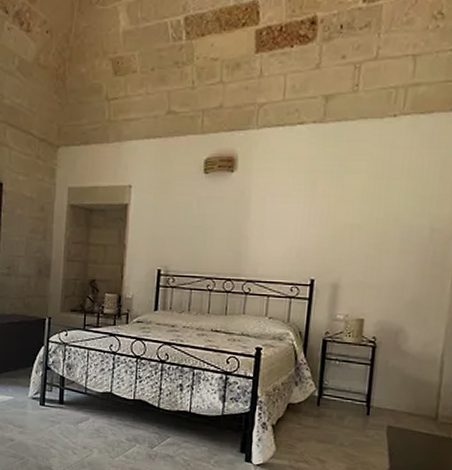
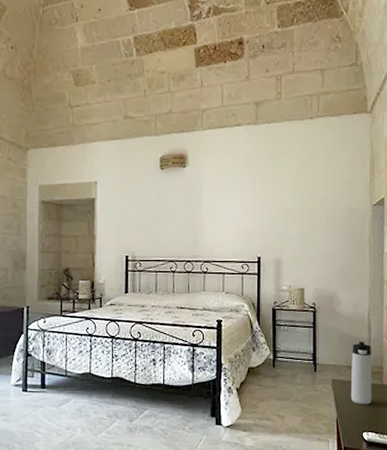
thermos bottle: none [409,385,441,459] -> present [351,341,372,405]

